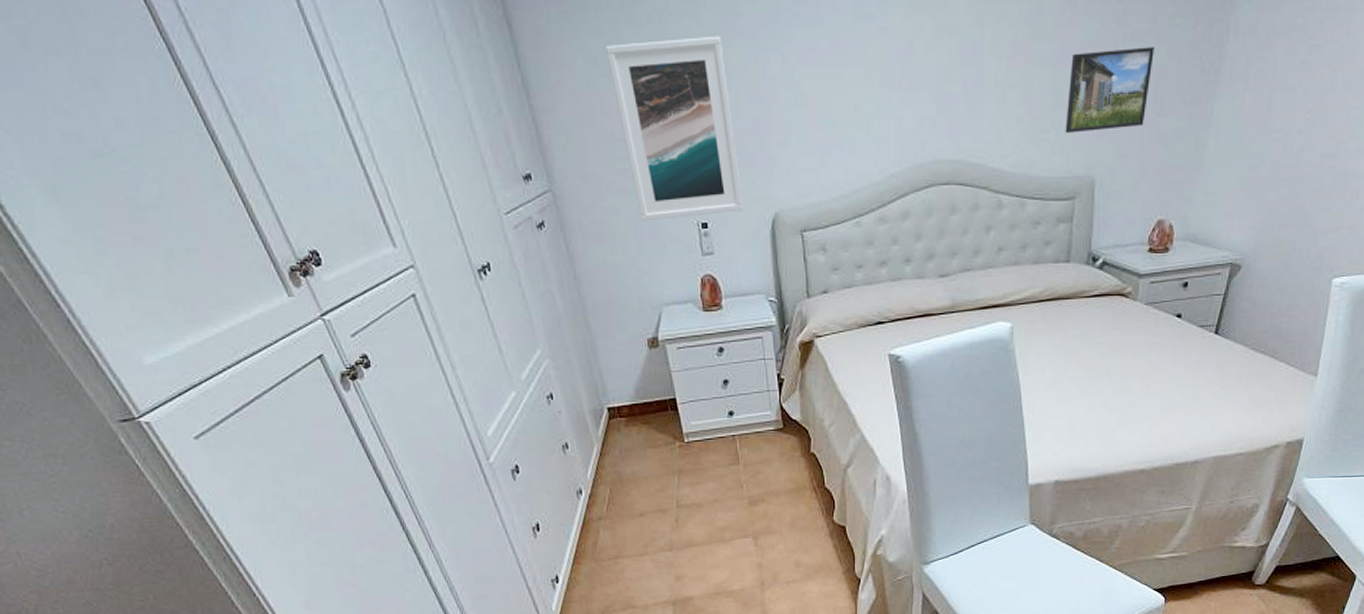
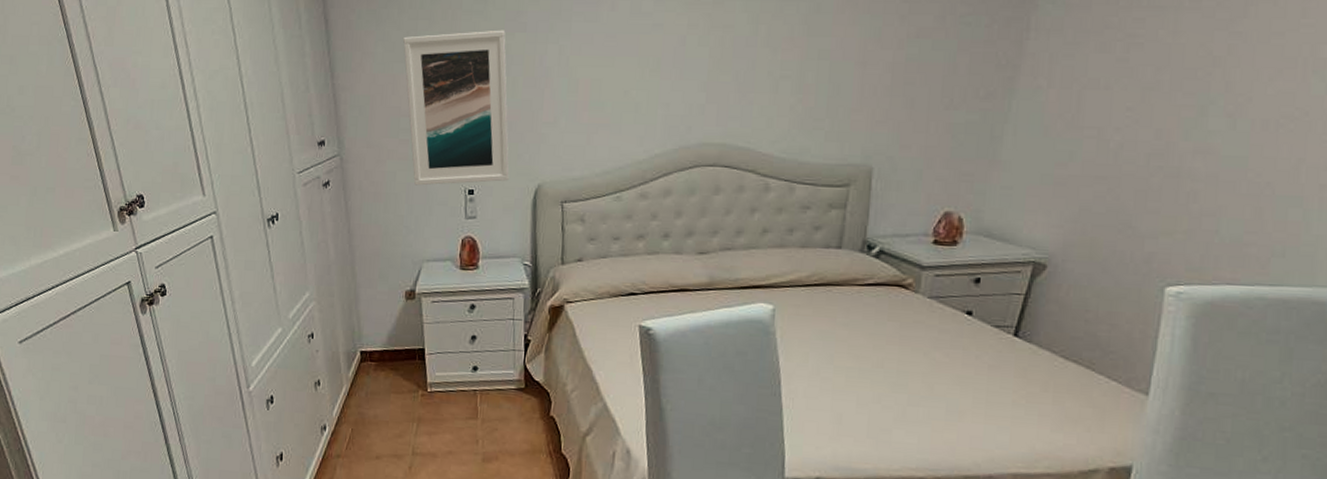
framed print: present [1065,47,1154,133] -> none [841,43,943,123]

